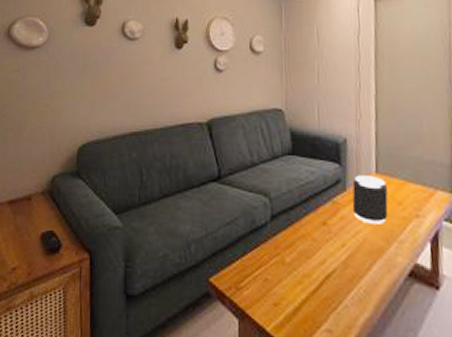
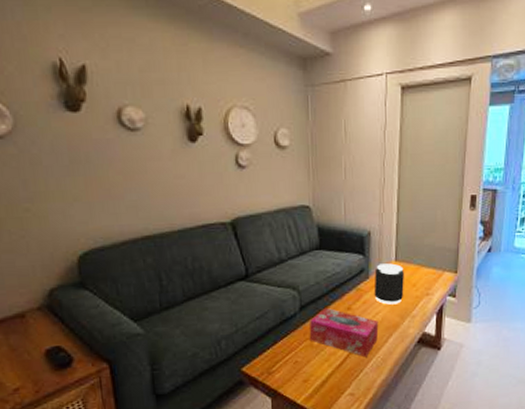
tissue box: none [280,219,360,286] -> present [309,307,379,357]

